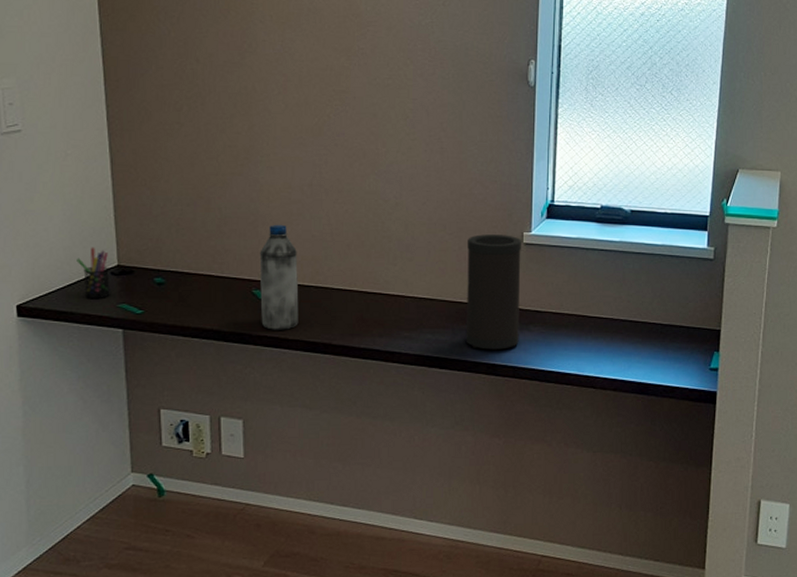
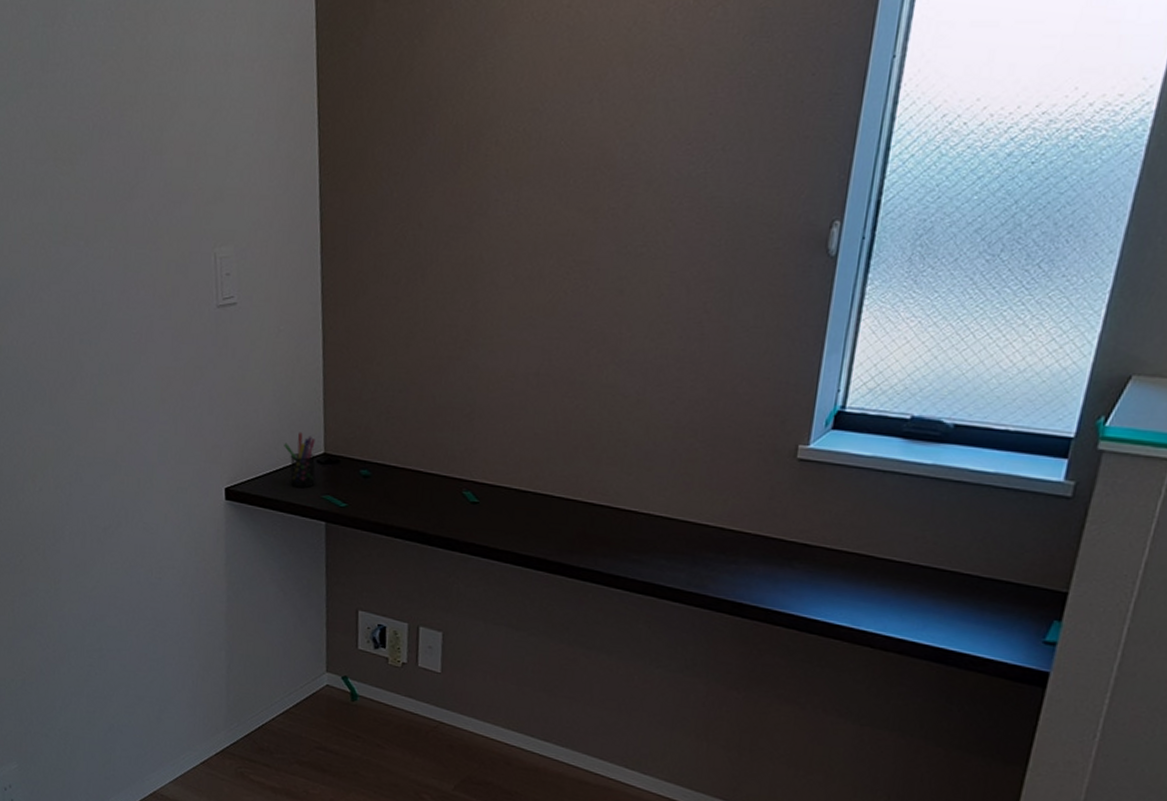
water bottle: present [259,224,299,330] -> none [470,417,516,539]
speaker: present [465,234,522,350] -> none [708,444,796,587]

